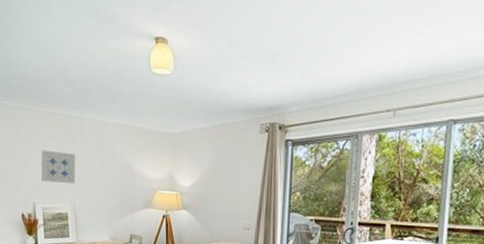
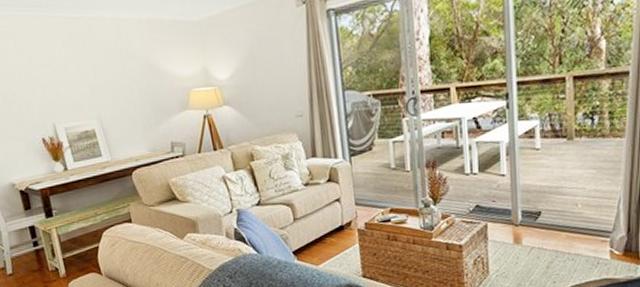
wall art: present [41,150,75,184] -> none [49,60,96,98]

